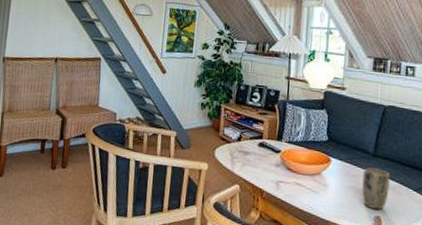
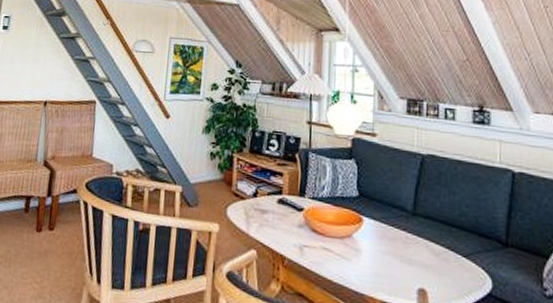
plant pot: present [362,167,390,210] -> none [401,228,434,281]

